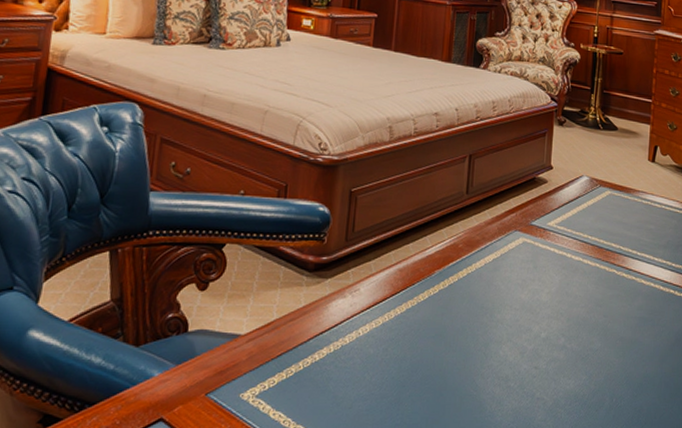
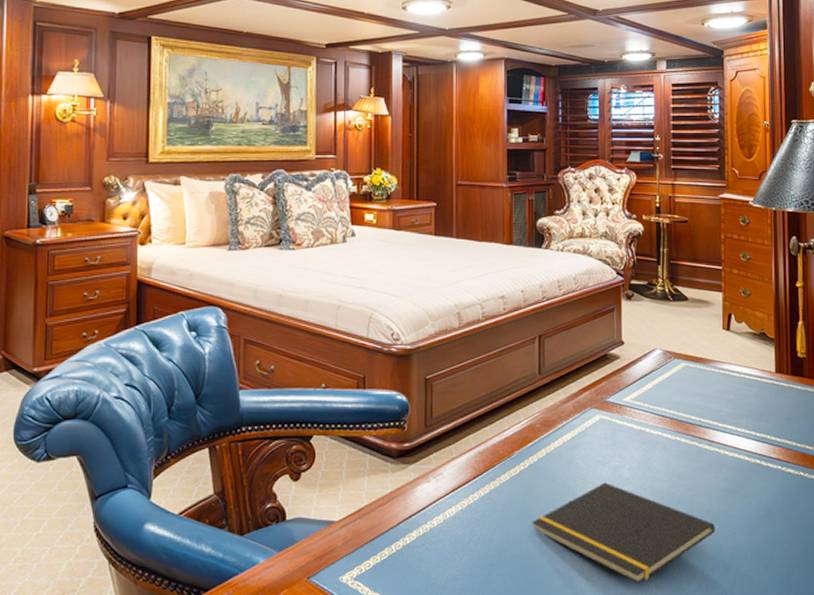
notepad: none [446,305,627,410] -> present [531,482,715,584]

